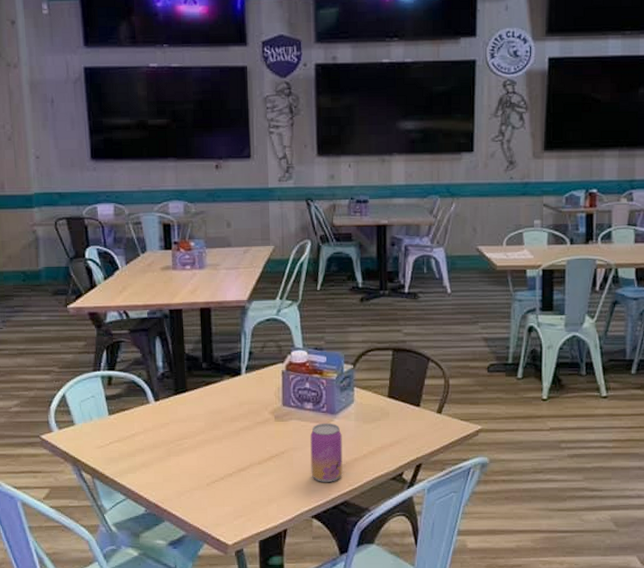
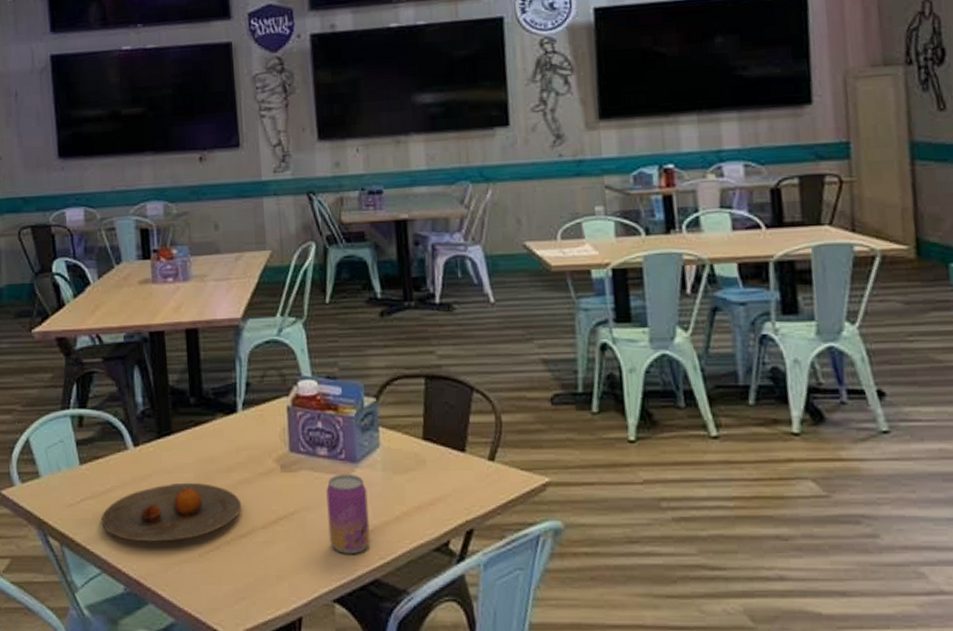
plate: none [126,429,242,475] -> present [101,482,242,542]

